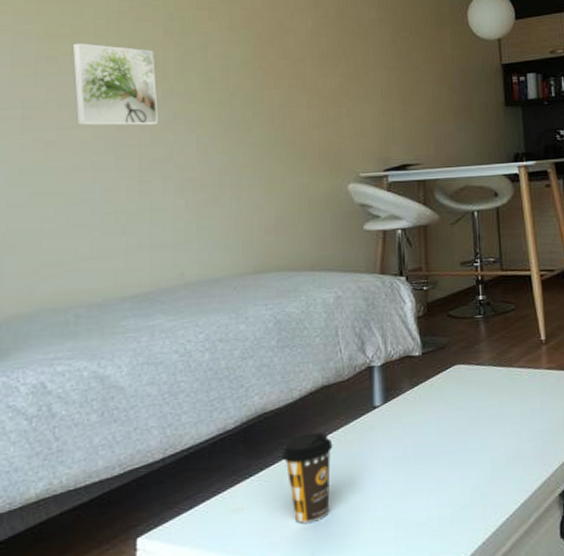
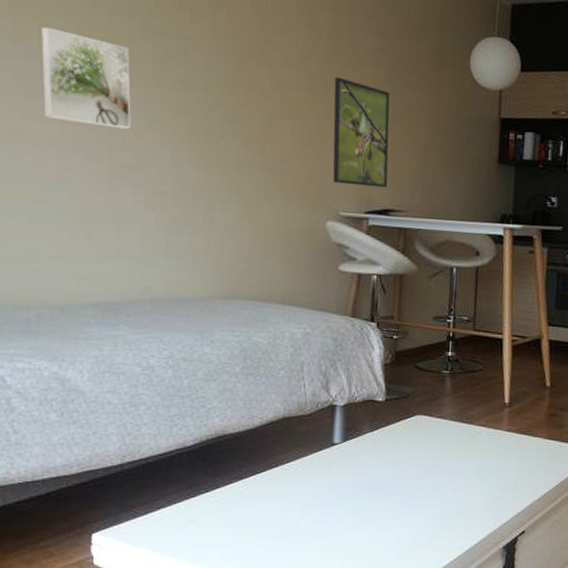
coffee cup: present [281,432,333,524] -> none [238,459,289,541]
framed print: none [344,49,403,147] -> present [333,77,390,188]

